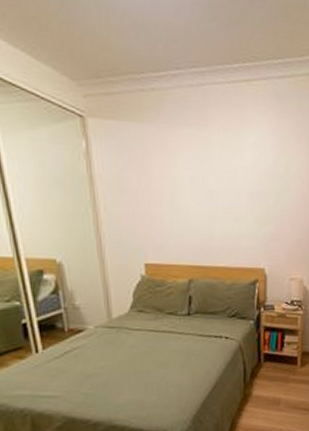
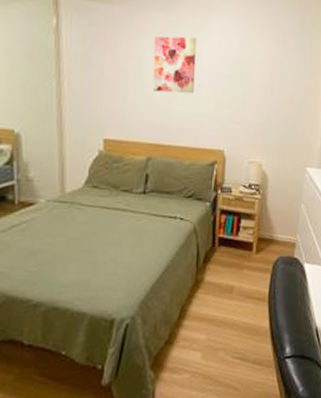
wall art: none [187,153,232,213] -> present [153,36,197,94]

